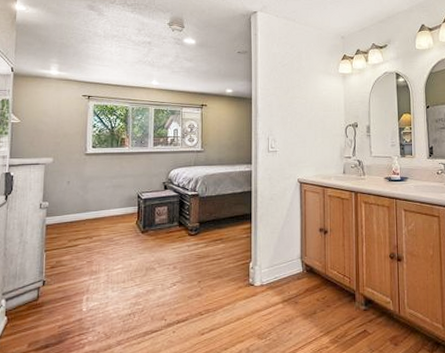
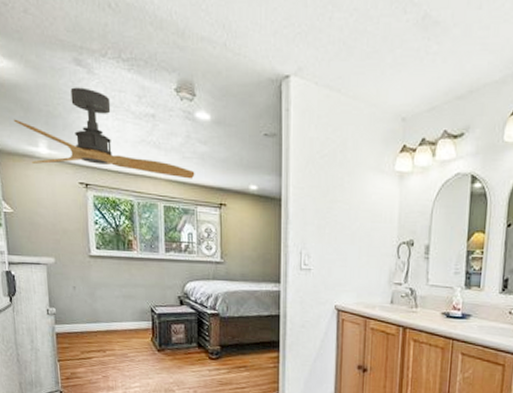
ceiling fan: none [32,25,182,88] -> present [14,87,195,179]

